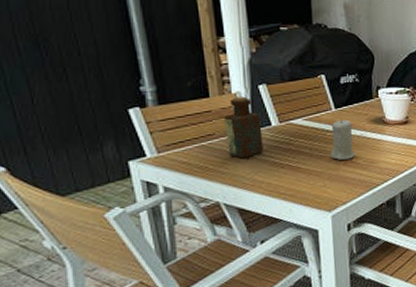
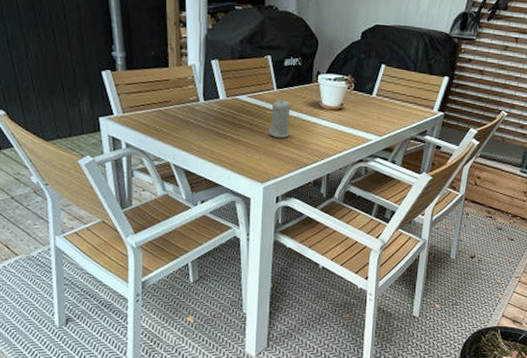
bottle: present [224,96,264,158] -> none [180,69,211,126]

